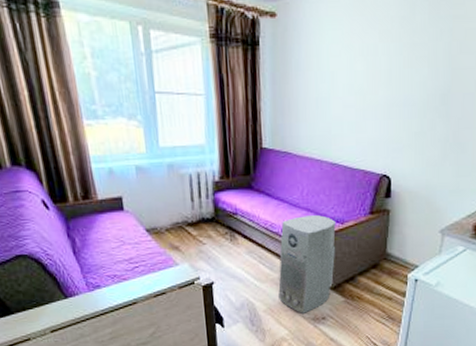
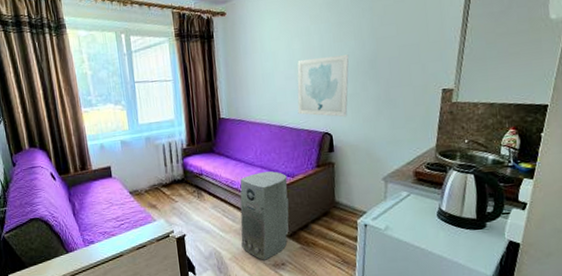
wall art: none [354,84,420,159] -> present [297,54,349,117]

